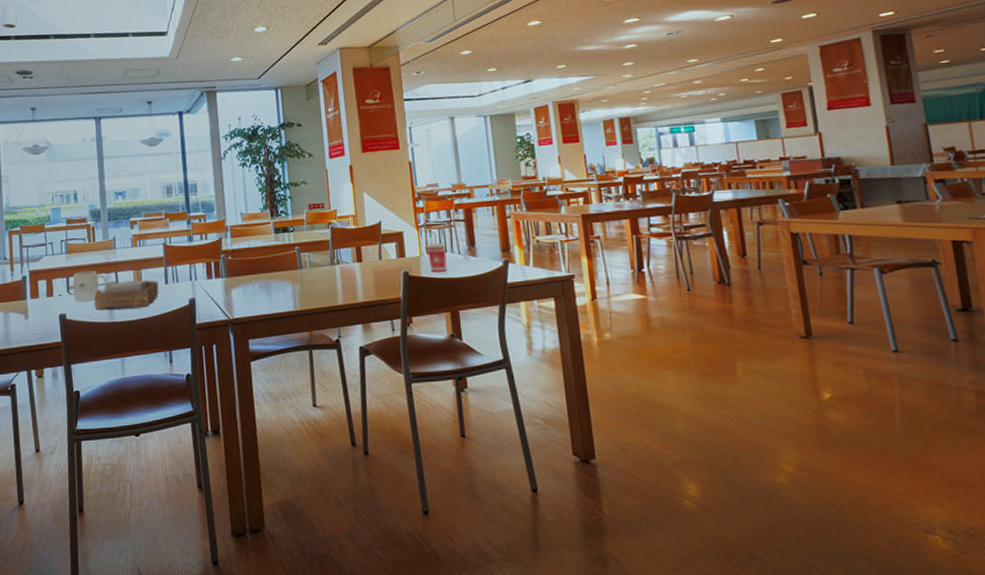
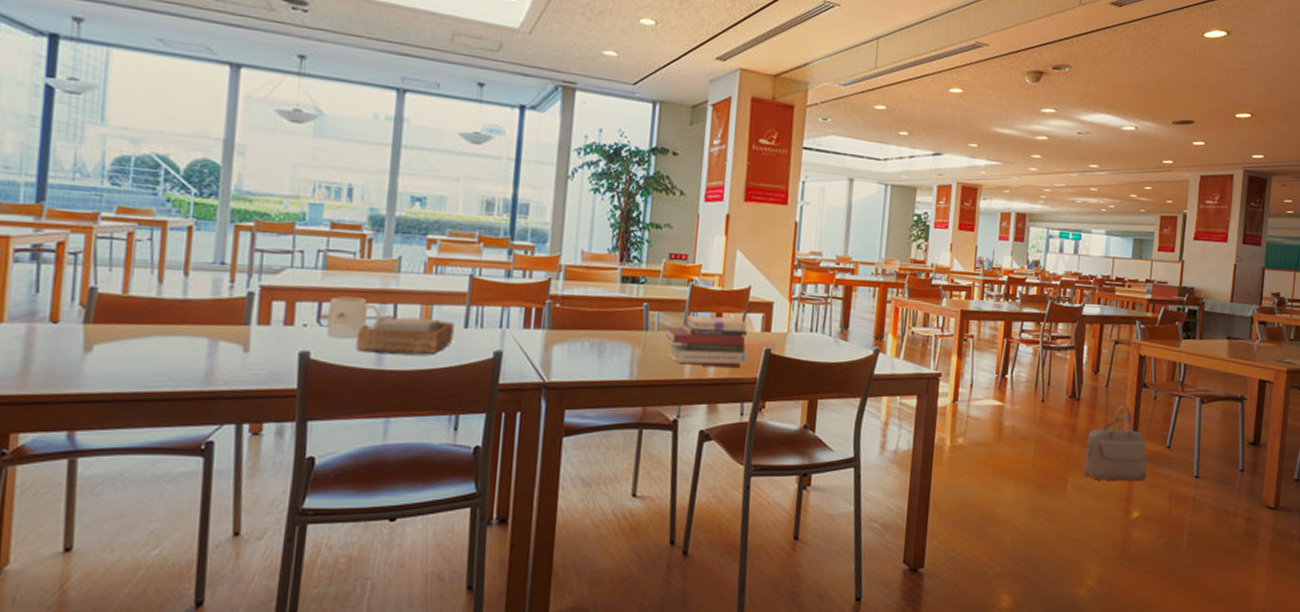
books: none [317,249,391,293] -> present [665,315,749,368]
beverage cup: present [420,229,447,274] -> none [793,301,818,355]
handbag: none [748,285,832,363] -> present [1083,405,1148,481]

